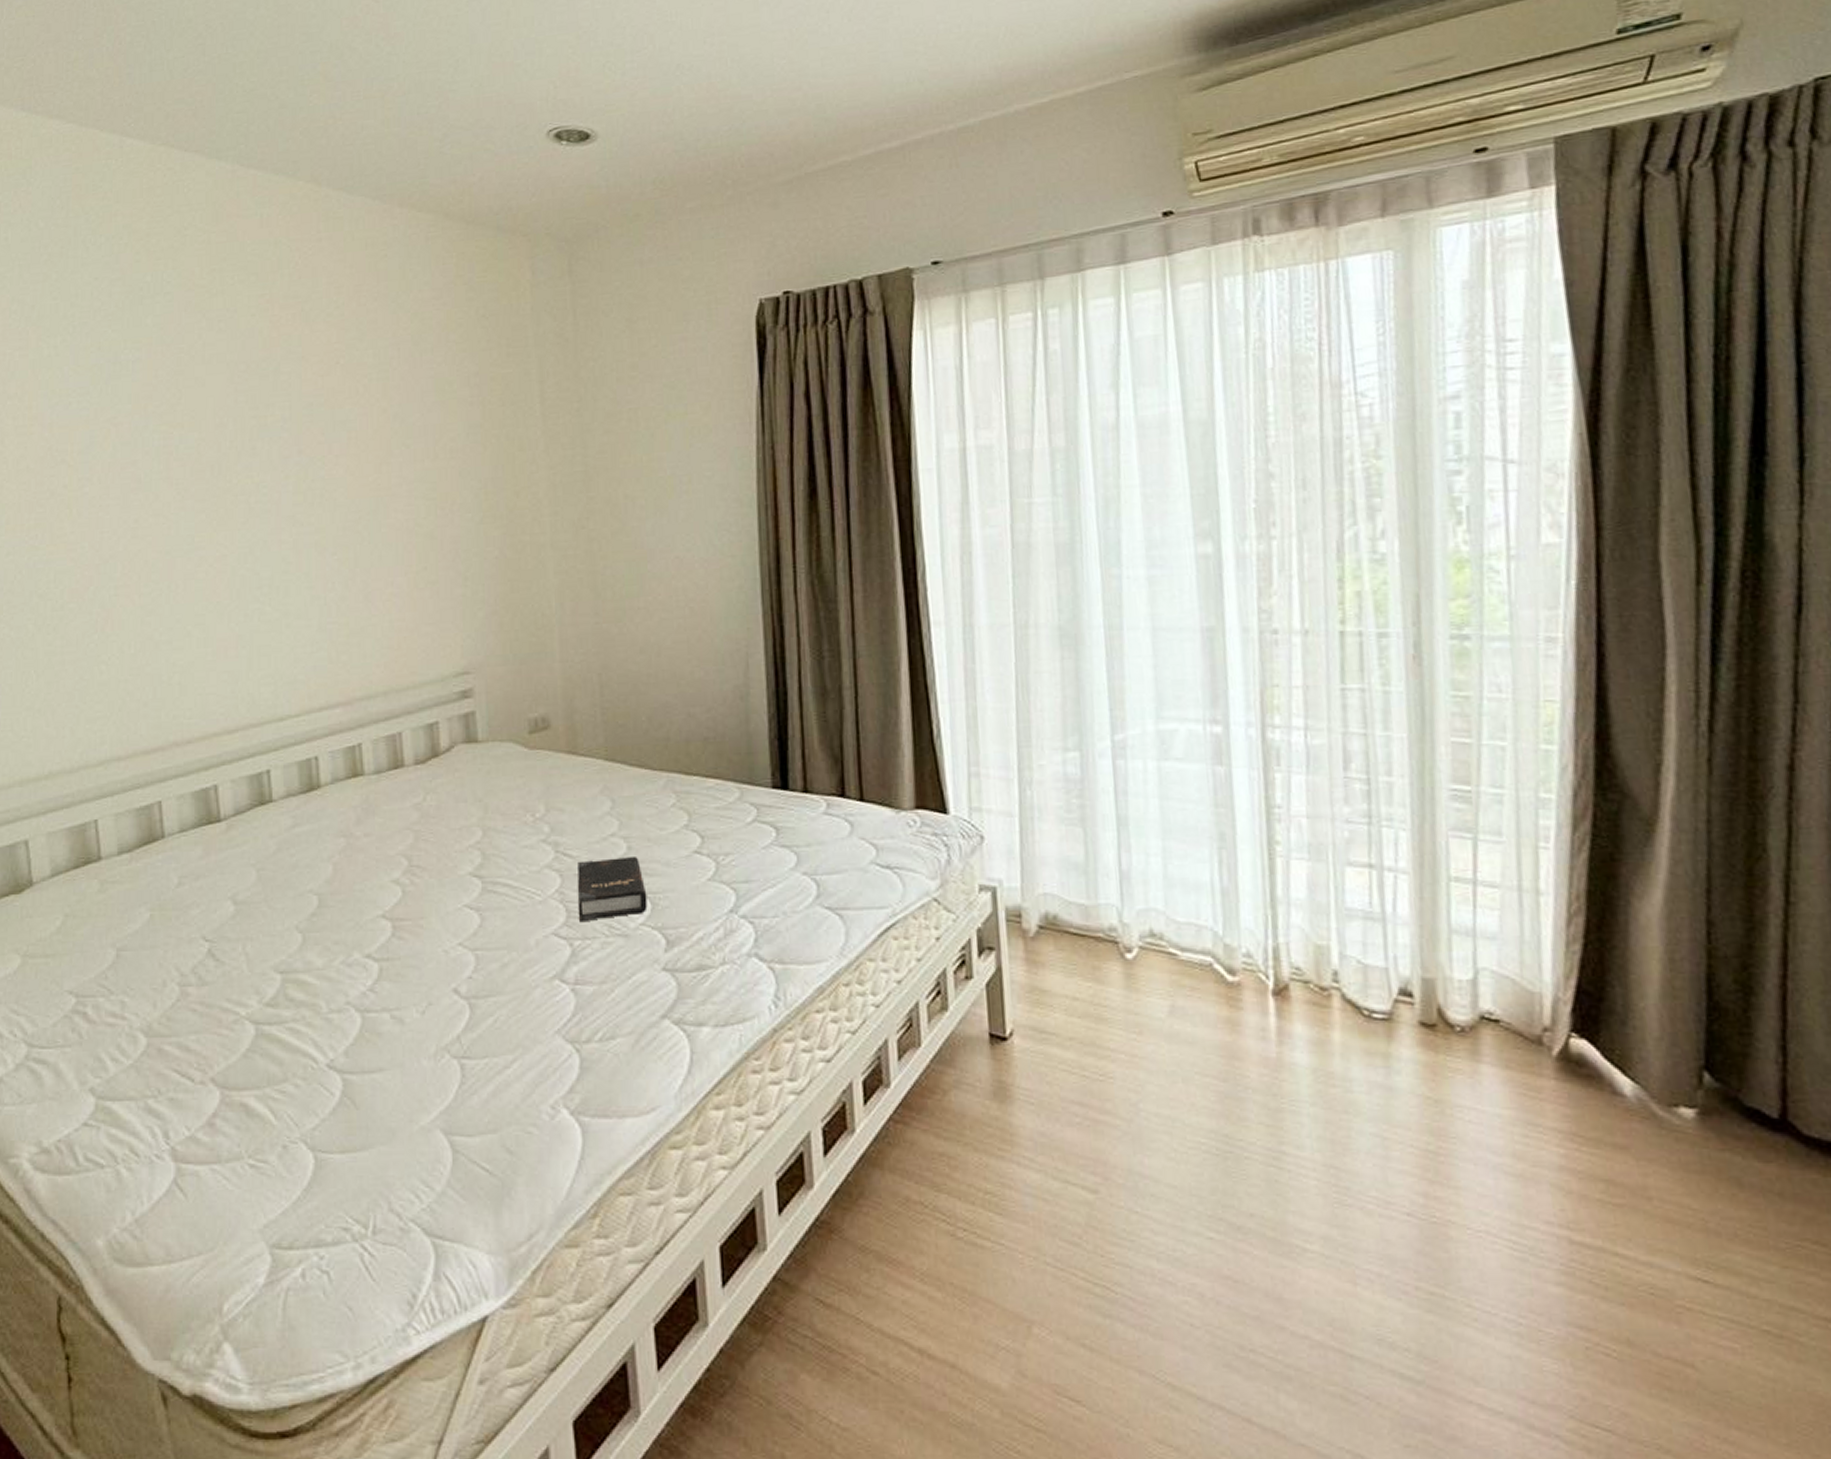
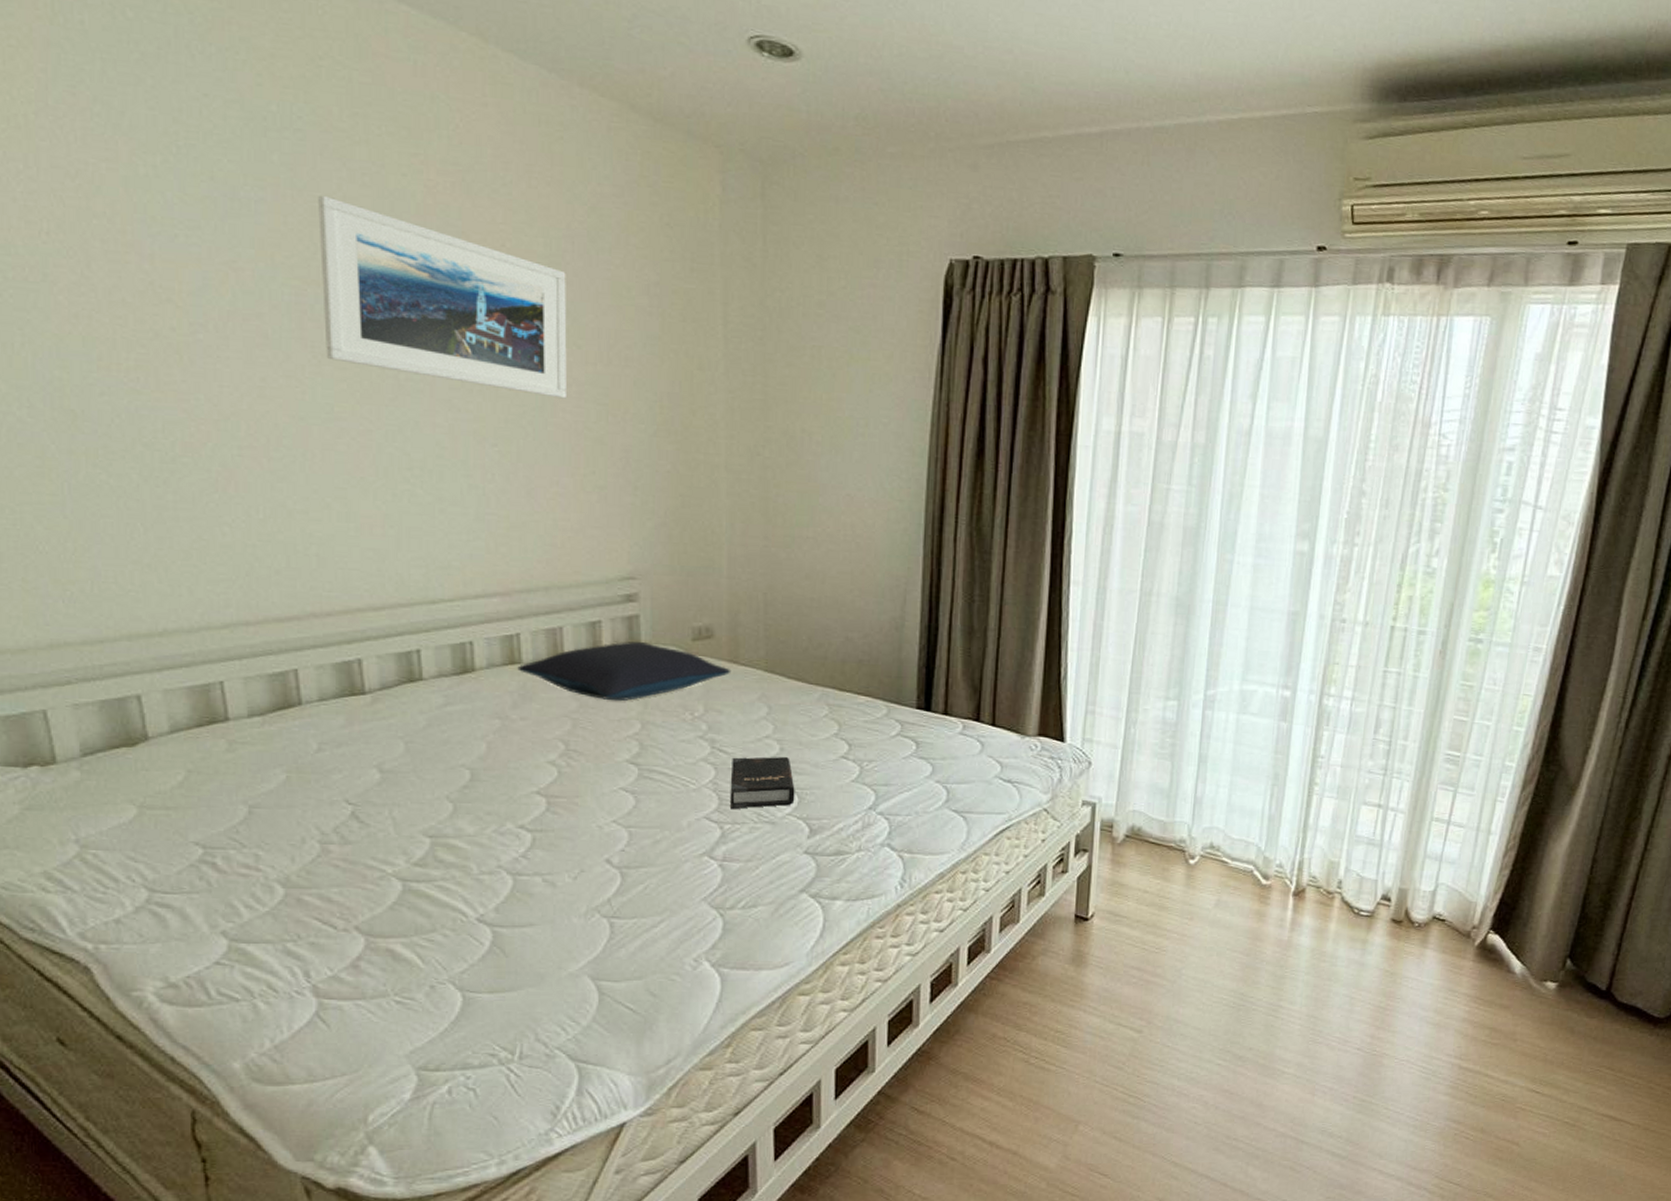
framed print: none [183,346,399,500] -> present [318,195,568,399]
pillow: none [360,740,571,808] -> present [517,642,732,702]

